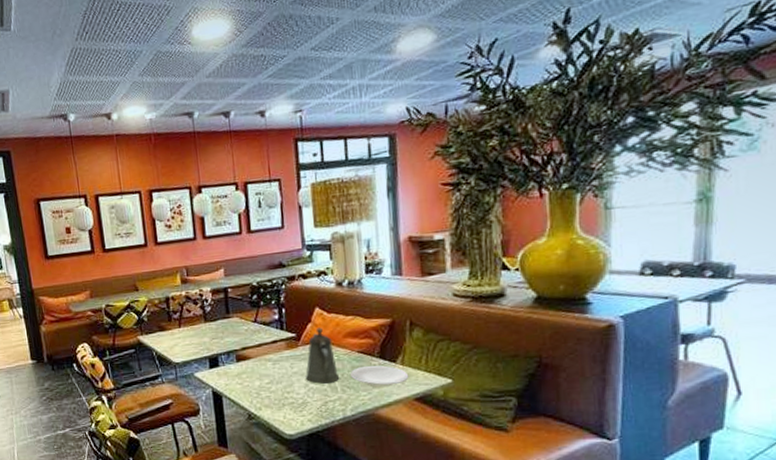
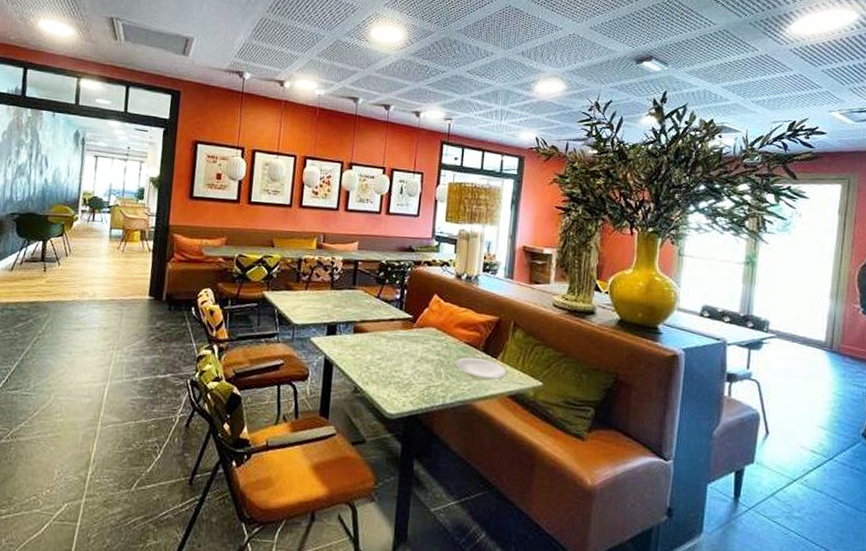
coffee pot: present [306,327,340,384] -> none [415,313,445,369]

